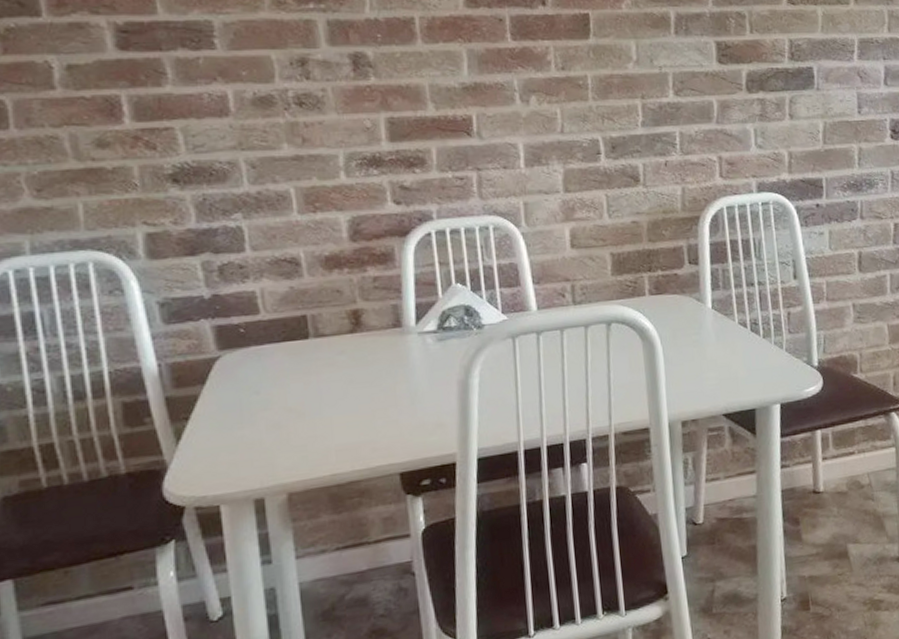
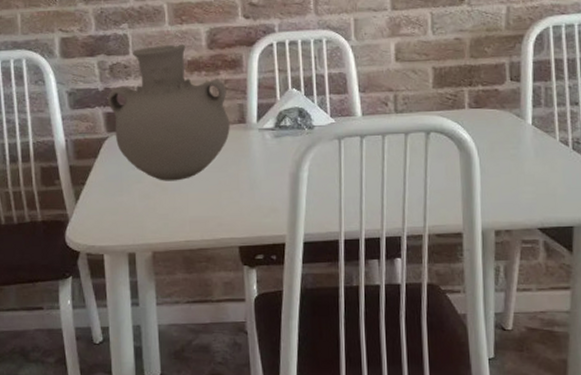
vase: none [216,237,383,405] -> present [107,44,230,181]

